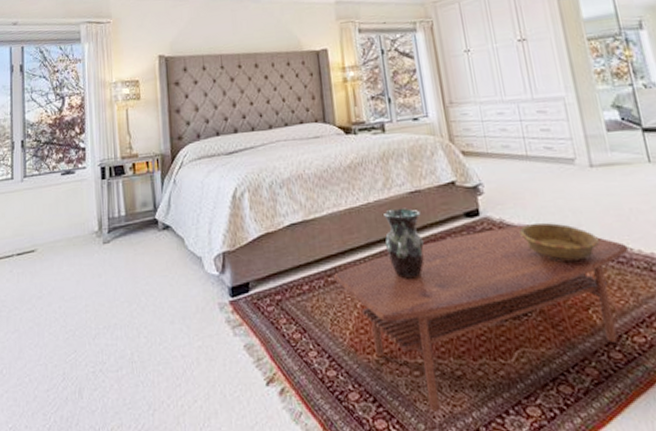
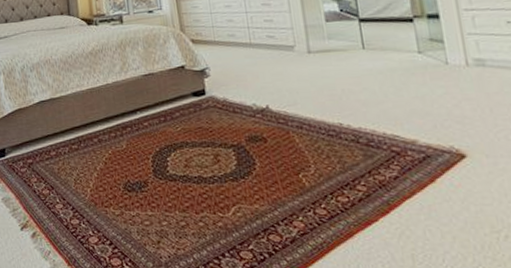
coffee table: present [333,225,629,413] -> none [76,103,339,255]
vase: present [384,208,425,279] -> none [121,88,156,147]
decorative bowl: present [519,222,600,262] -> none [241,101,313,135]

